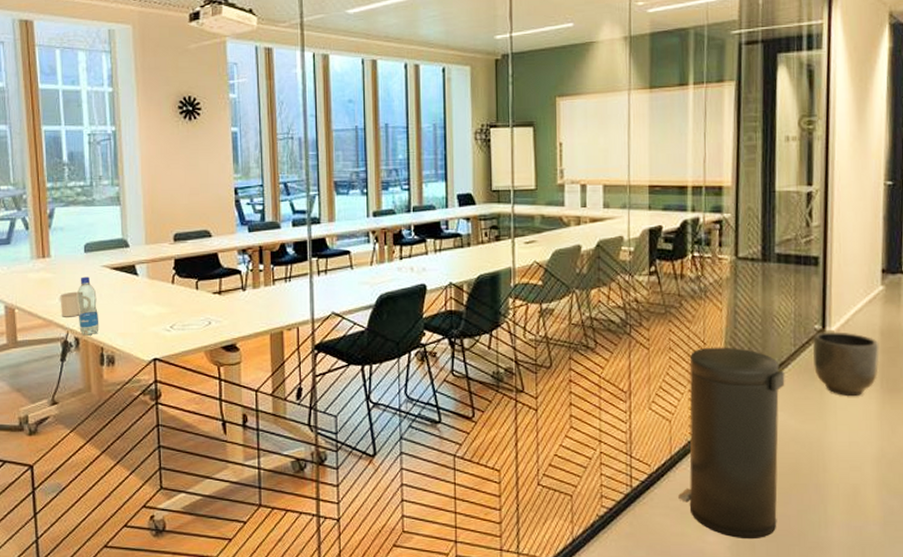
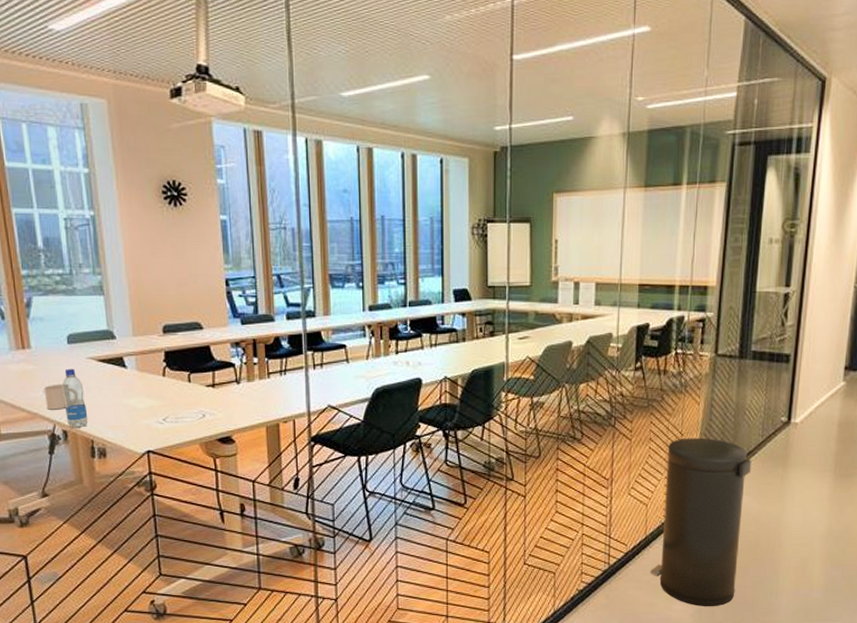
planter: present [813,331,880,397] -> none [778,423,836,482]

